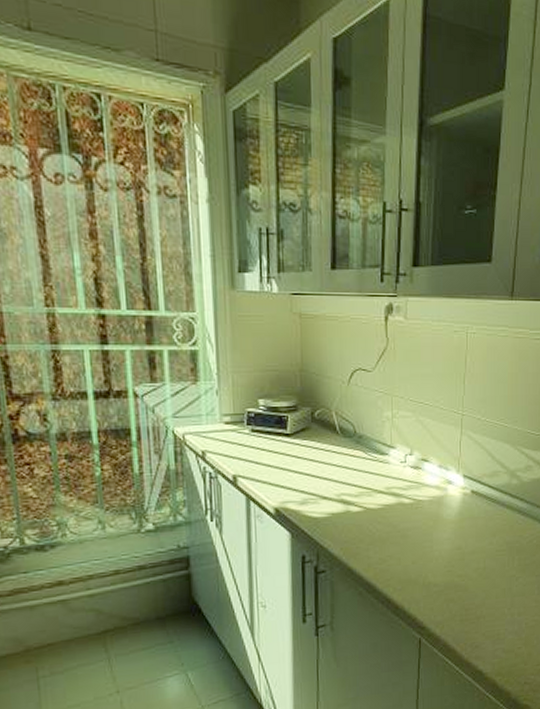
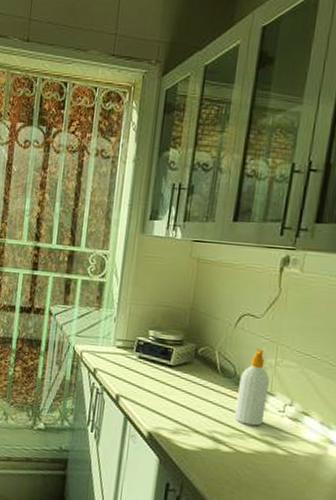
soap bottle: none [359,403,389,481] -> present [234,348,270,426]

